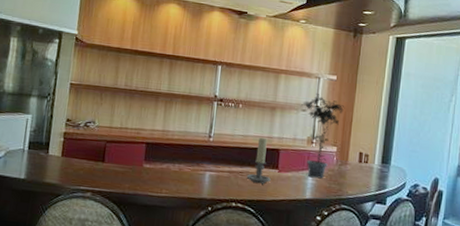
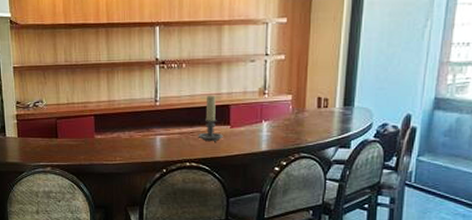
potted plant: present [300,94,345,179] -> none [248,41,299,130]

